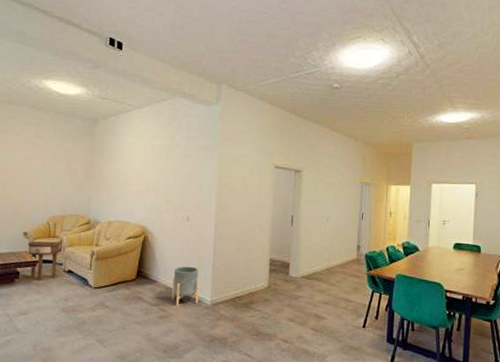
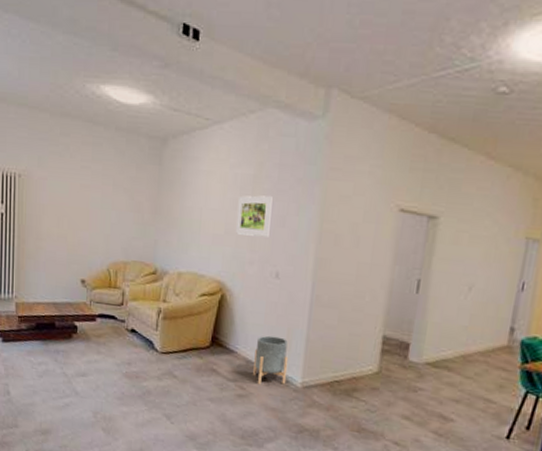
side table: present [28,241,62,281] -> none [86,291,124,339]
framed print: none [155,160,182,191] -> present [236,195,273,238]

